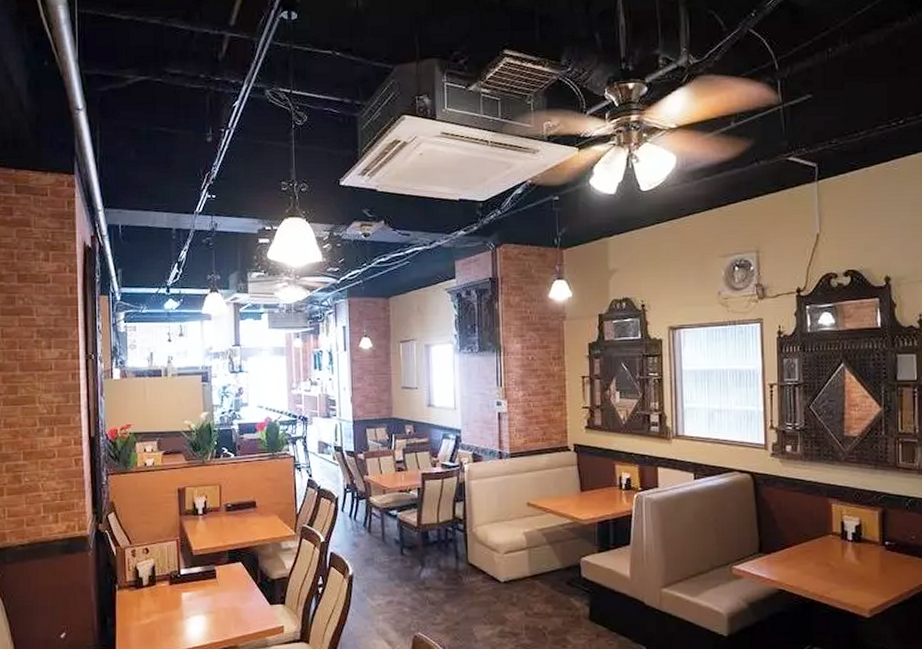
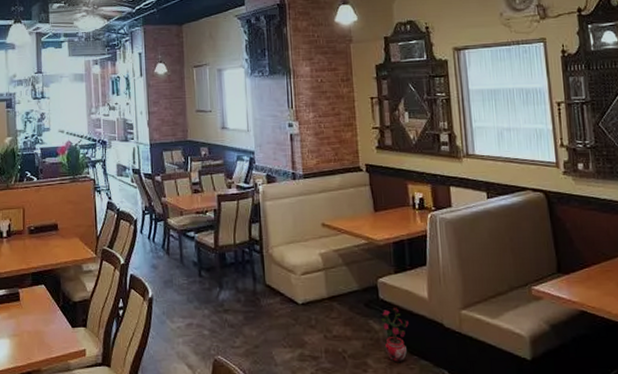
potted plant: none [583,585,611,639] -> present [381,307,410,363]

